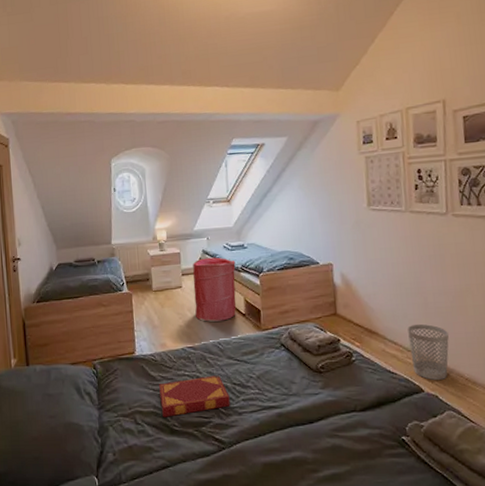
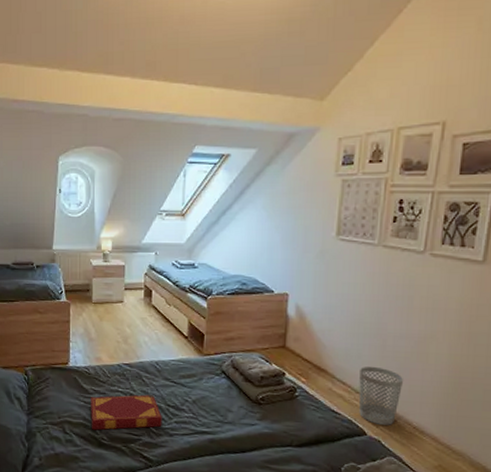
laundry hamper: present [192,257,237,322] -> none [135,274,183,341]

